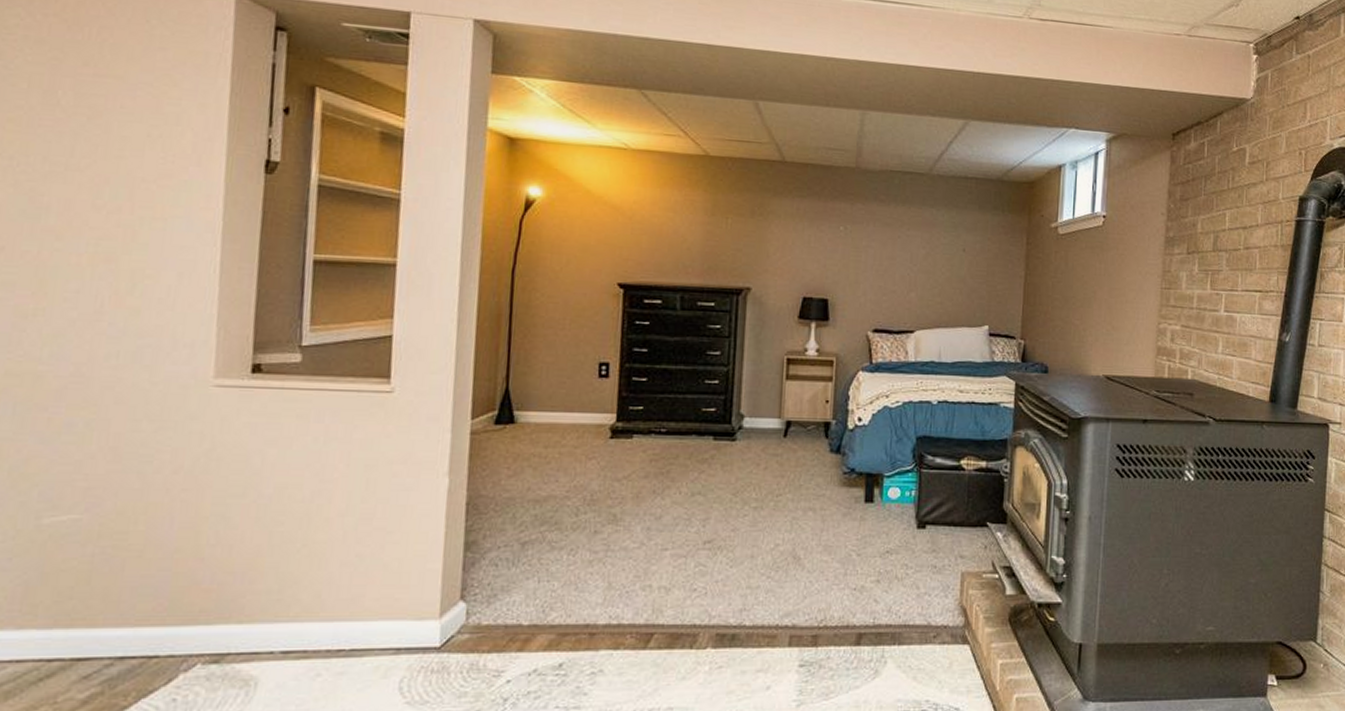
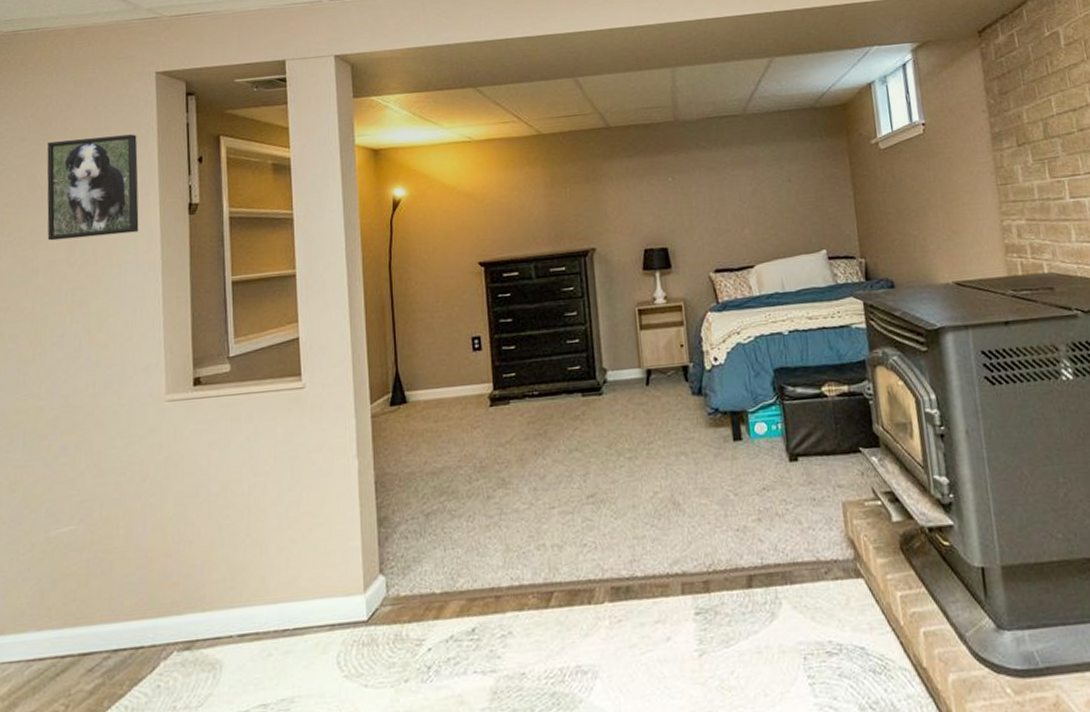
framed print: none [66,52,203,183] -> present [47,134,139,241]

